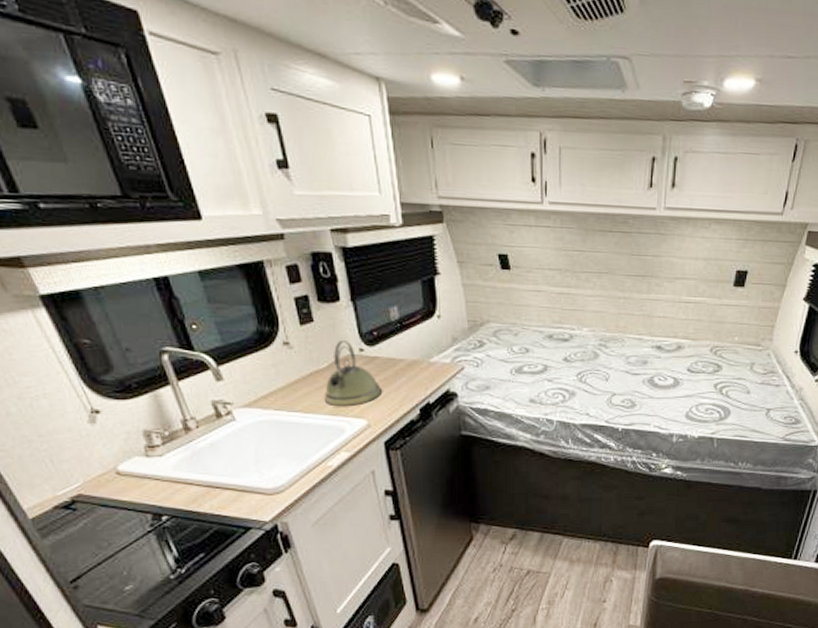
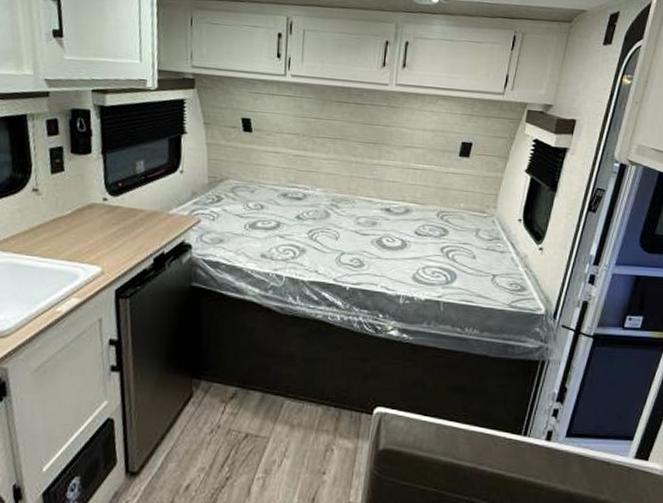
kettle: present [325,340,382,407] -> none [64,190,119,254]

